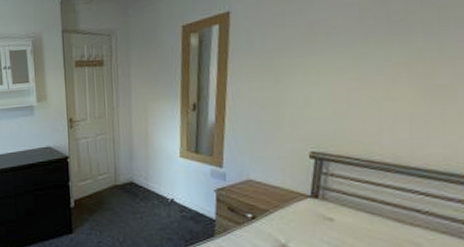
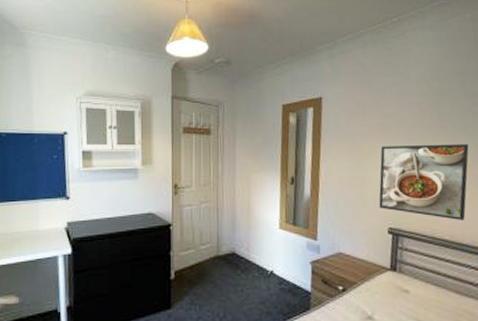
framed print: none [299,48,429,140] -> present [379,144,469,220]

